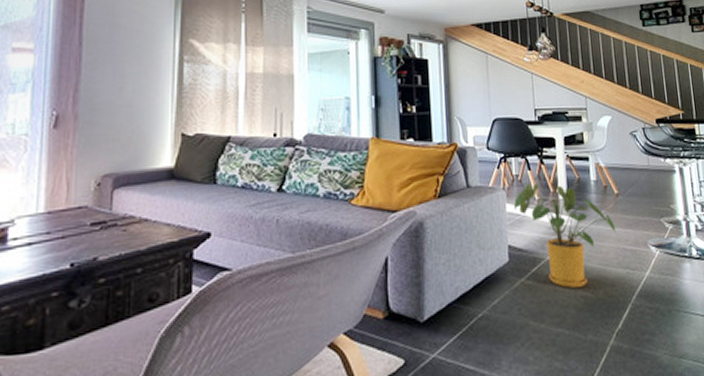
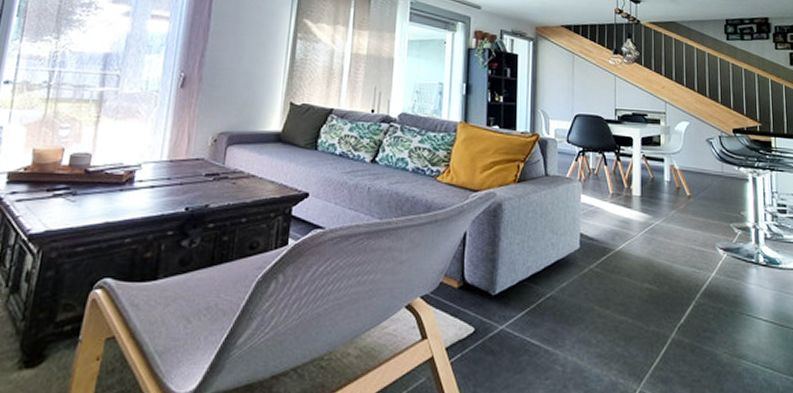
house plant: present [513,183,616,288] -> none [588,178,685,280]

